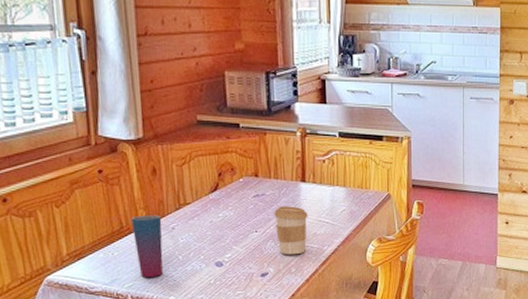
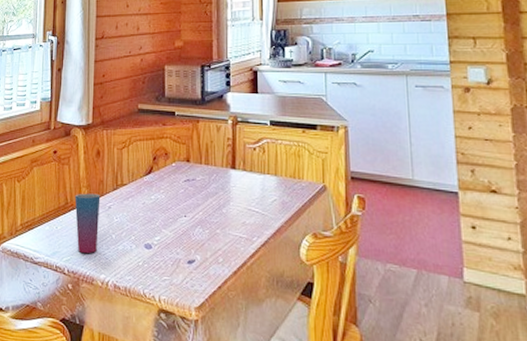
coffee cup: present [274,206,308,255] -> none [203,192,238,244]

